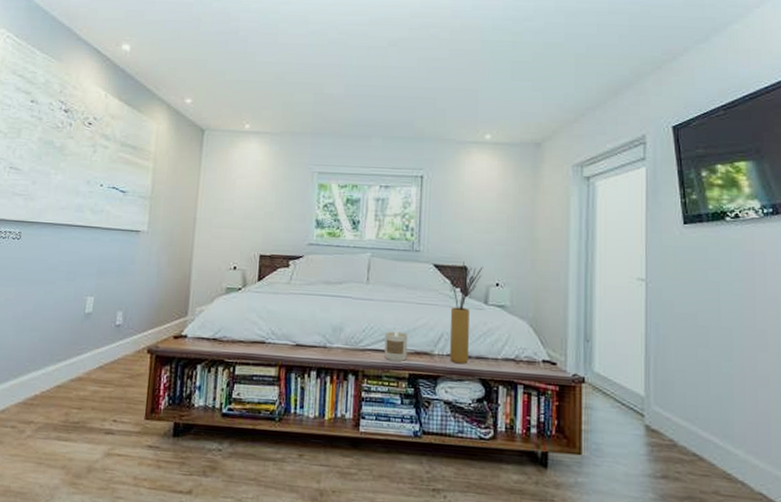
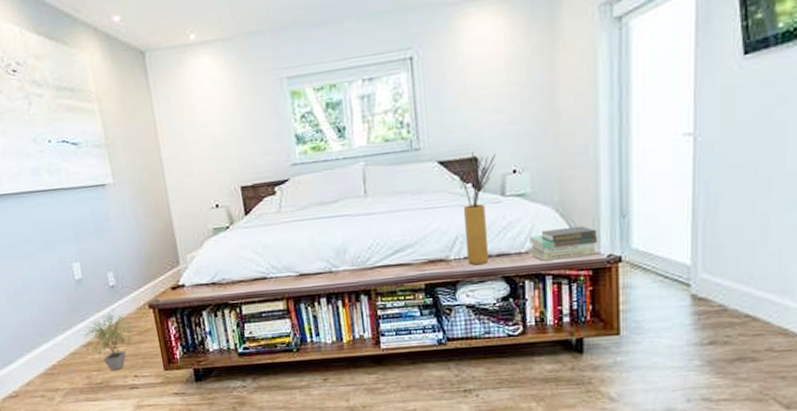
potted plant: none [72,347,128,411] -> present [82,308,134,370]
candle: present [384,329,408,361] -> none [392,240,421,274]
books: none [503,342,565,372] -> present [527,225,598,261]

